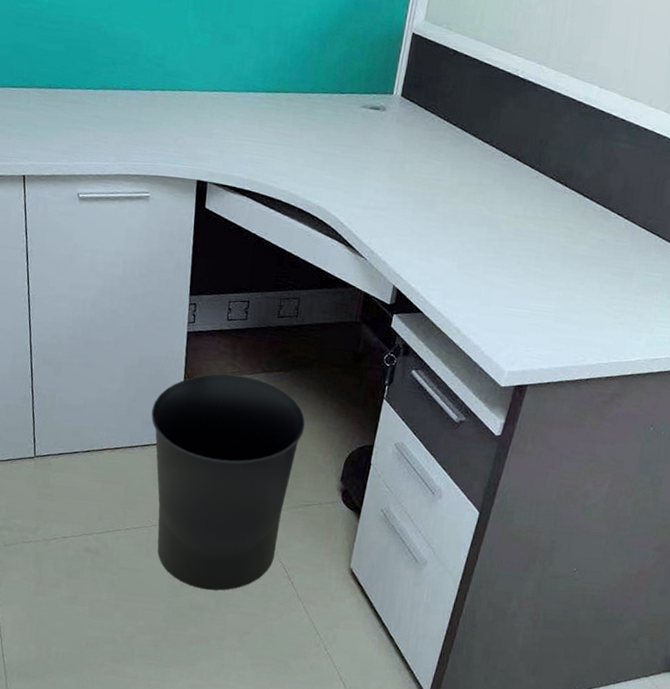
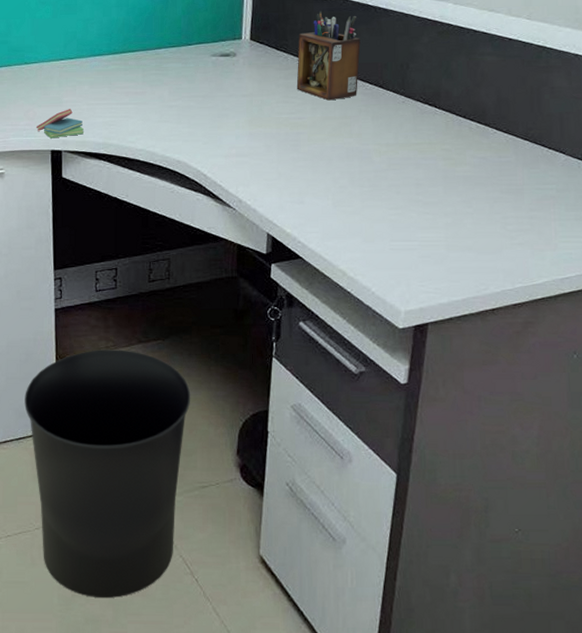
sticky notes: none [184,141,230,169] -> present [35,109,84,139]
desk organizer: none [439,77,506,167] -> present [296,12,361,101]

